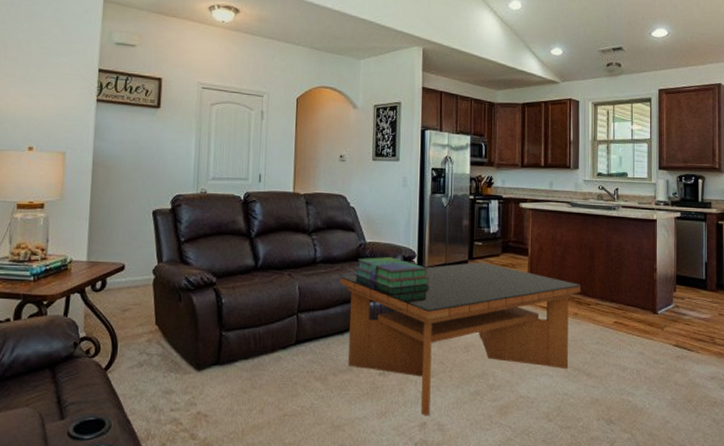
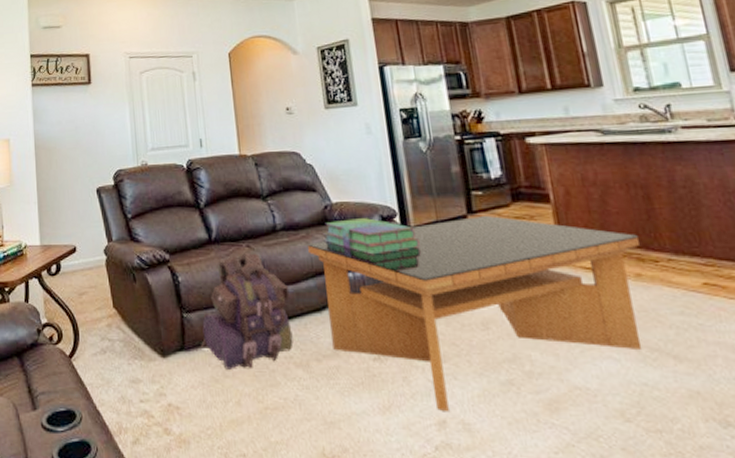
backpack: none [234,279,319,382] -> present [200,252,293,369]

